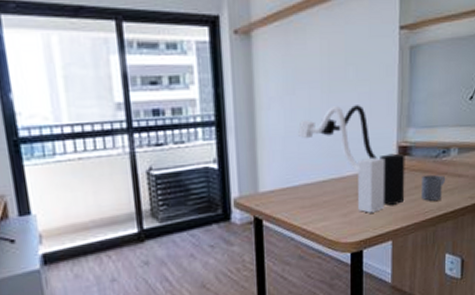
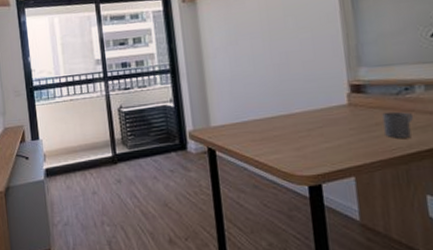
wall sconce: present [298,105,405,213] -> none [243,49,365,148]

